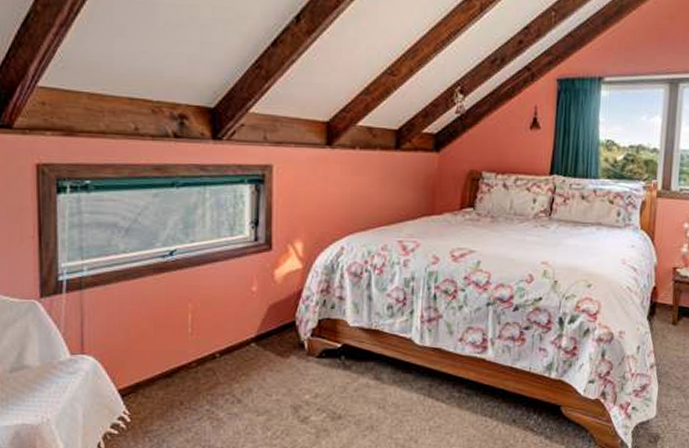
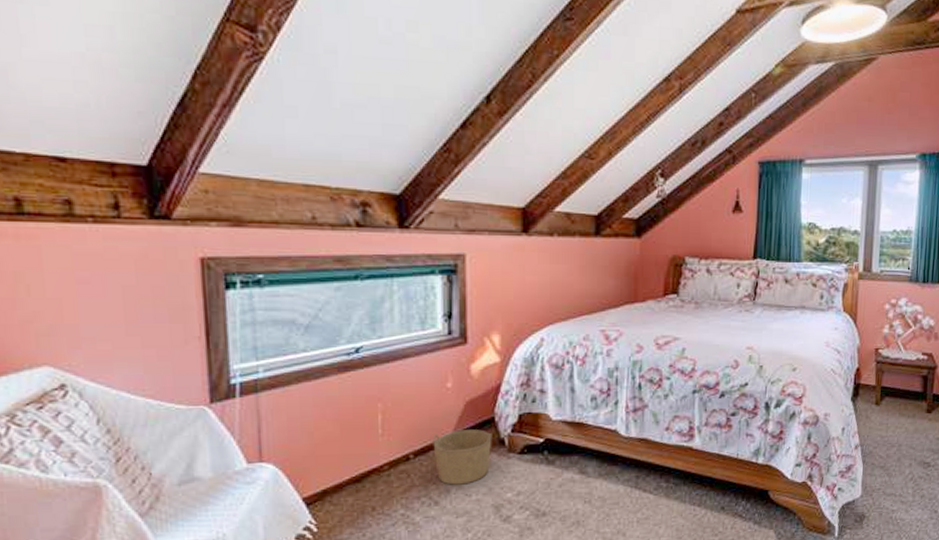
basket: none [238,332,293,385] -> present [433,429,492,485]

